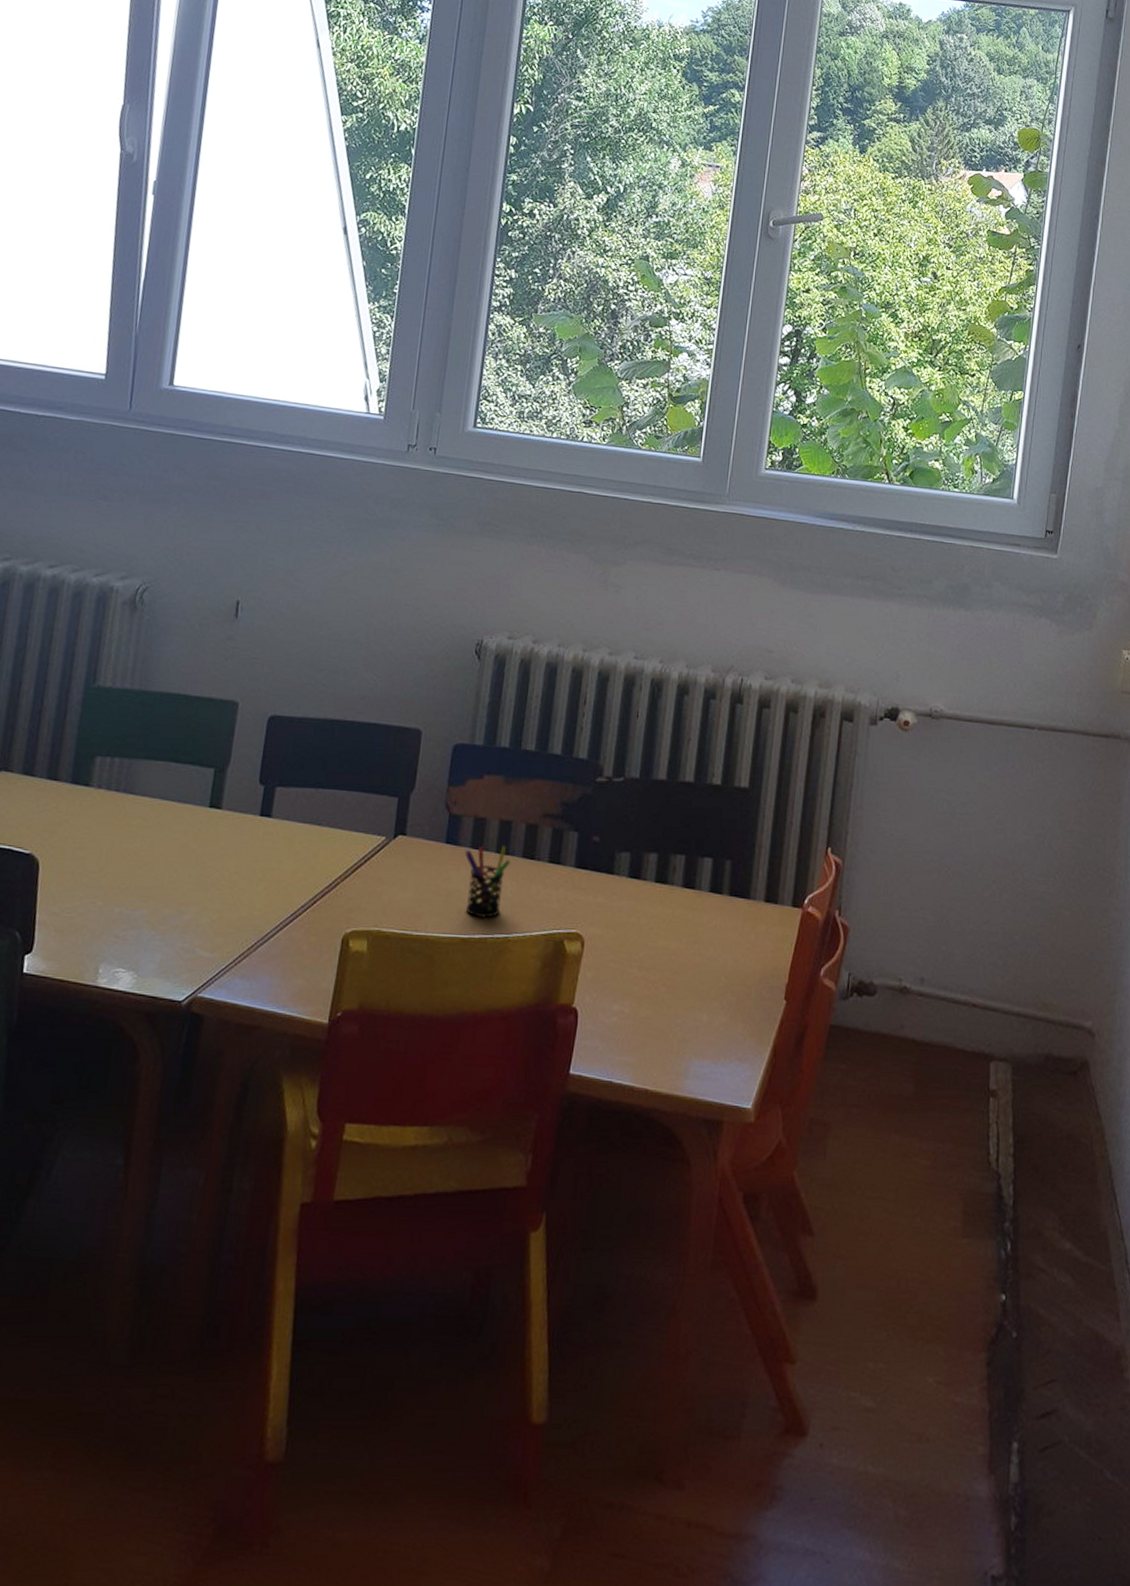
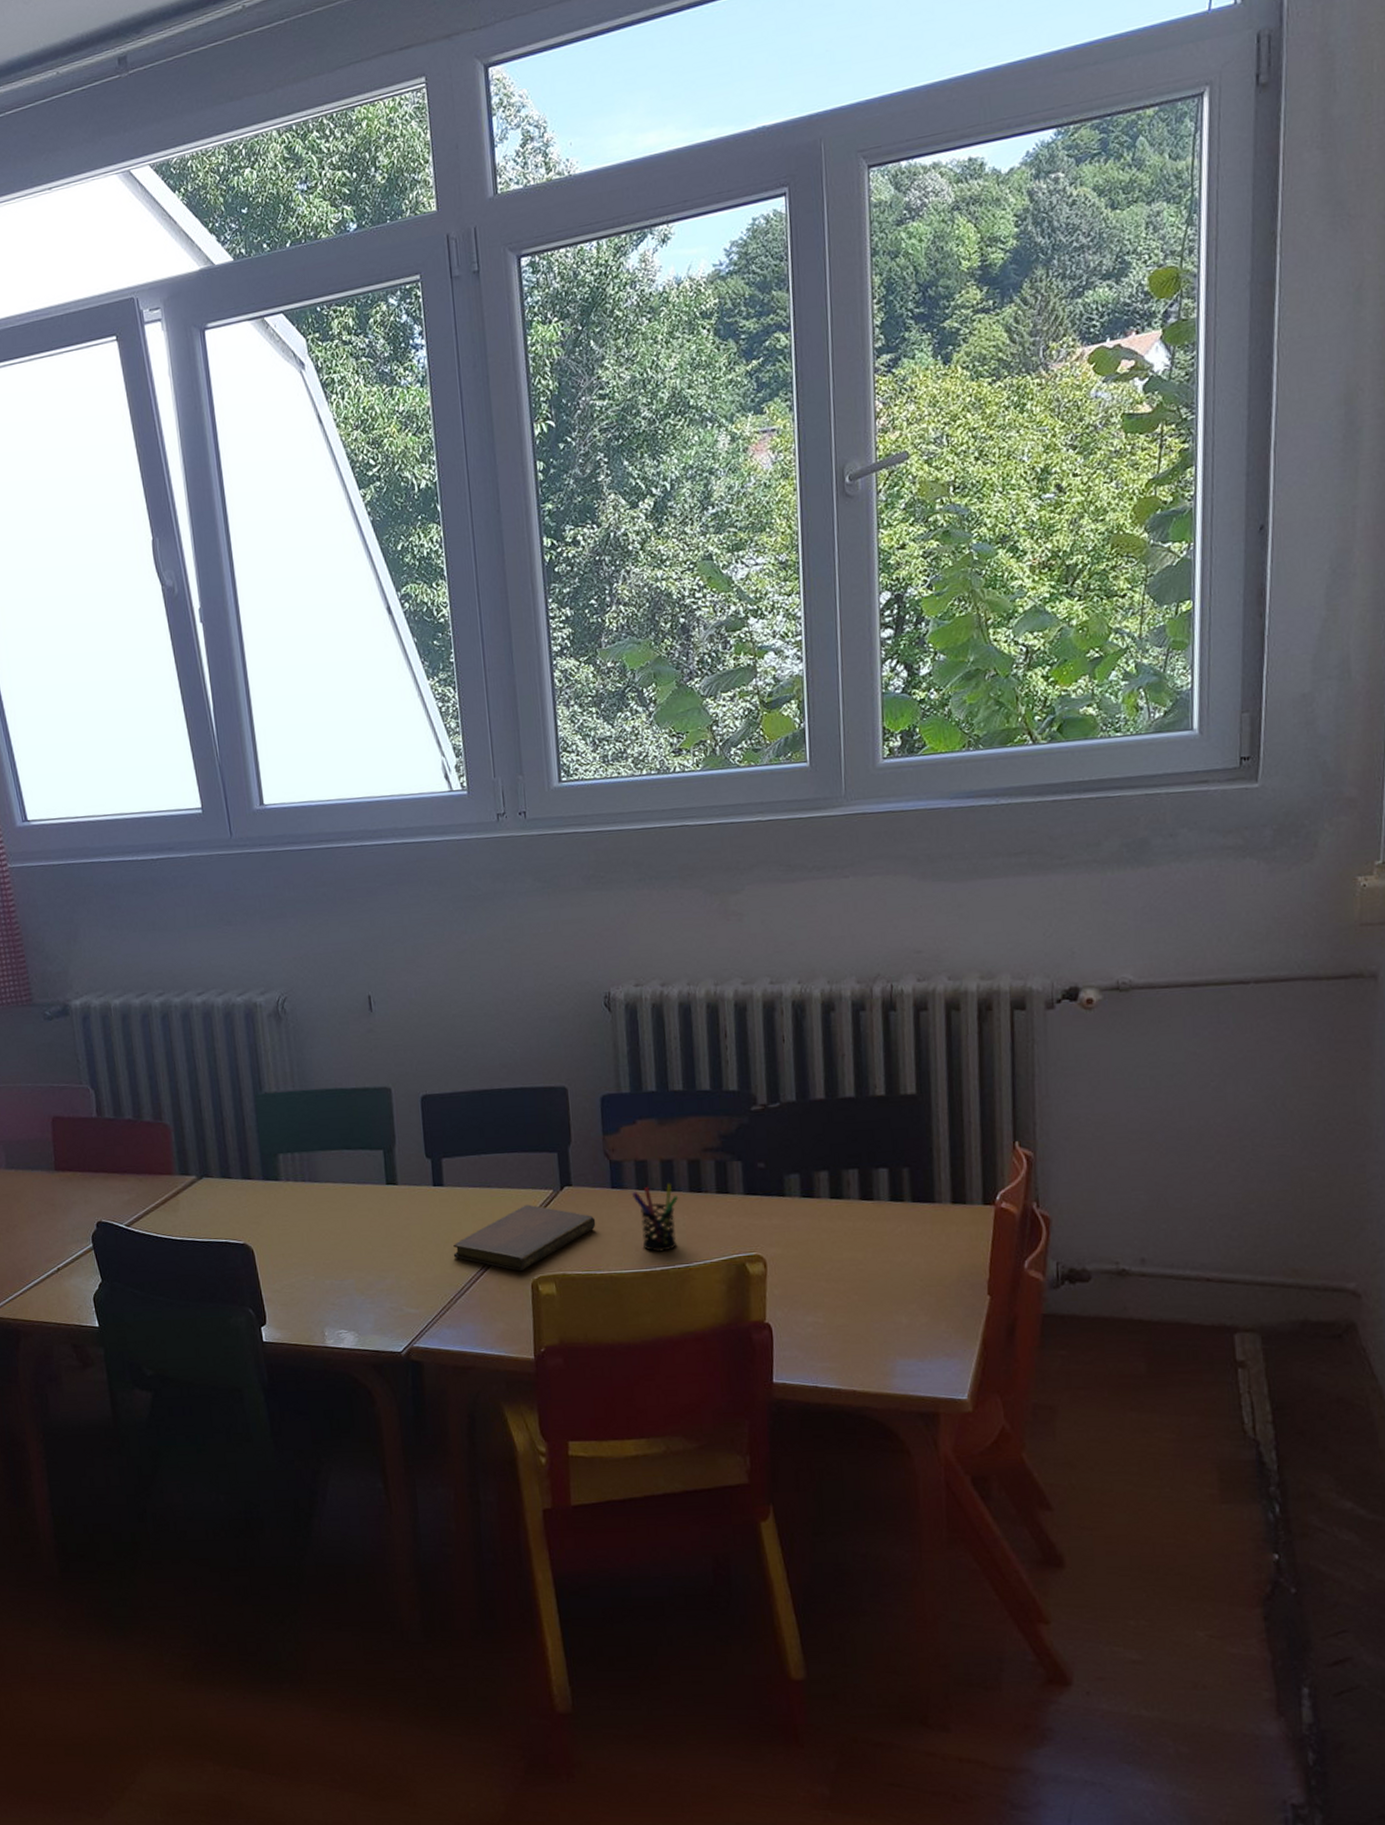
notebook: none [265,849,423,922] -> present [453,1204,596,1271]

